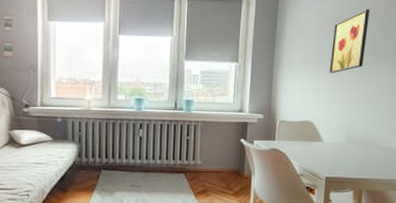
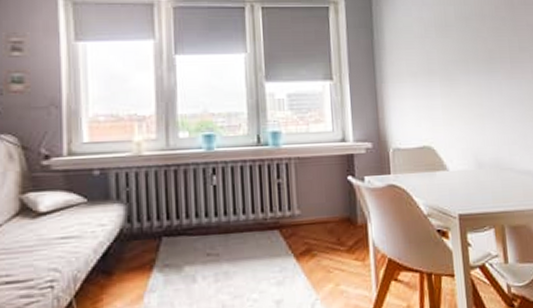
wall art: present [329,8,370,74] -> none [439,11,480,87]

